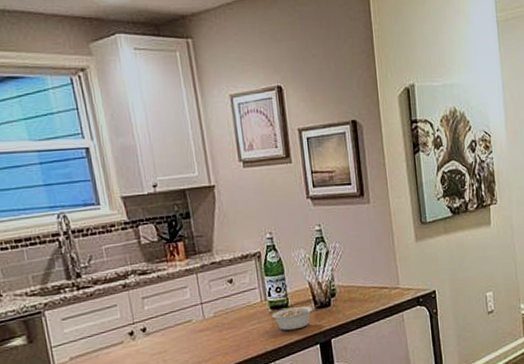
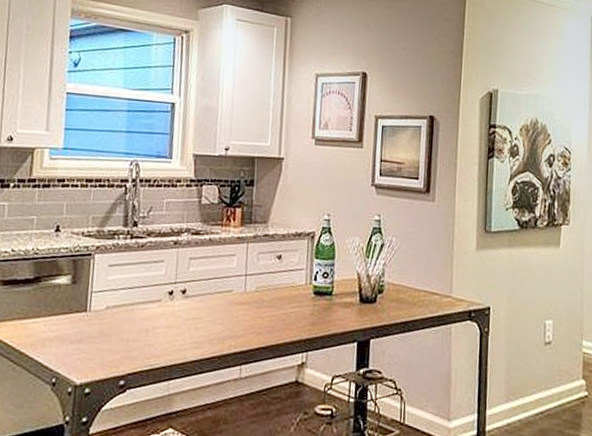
legume: present [271,304,321,331] -> none [313,297,366,322]

